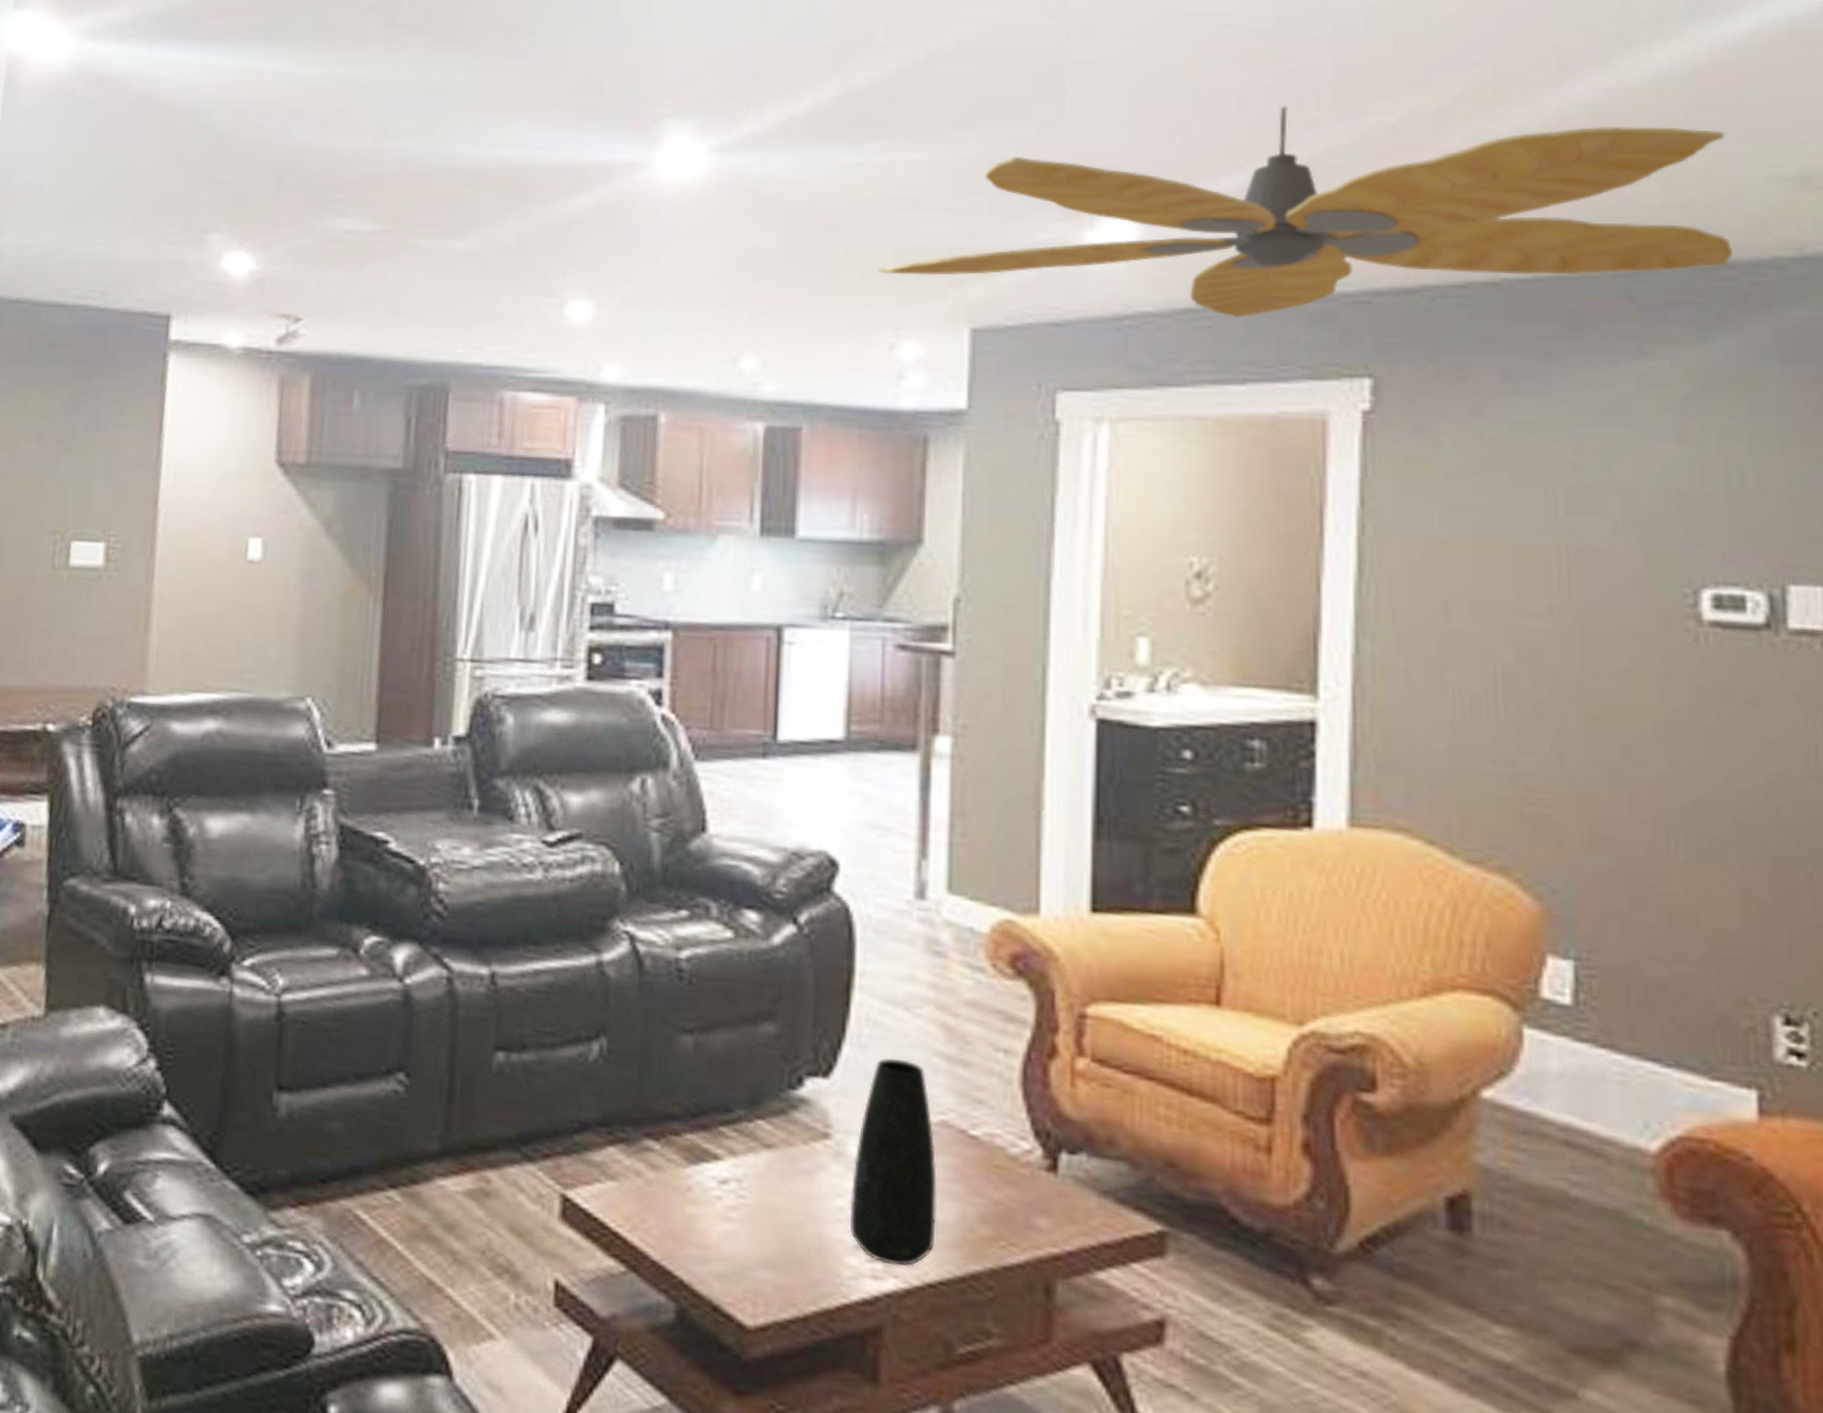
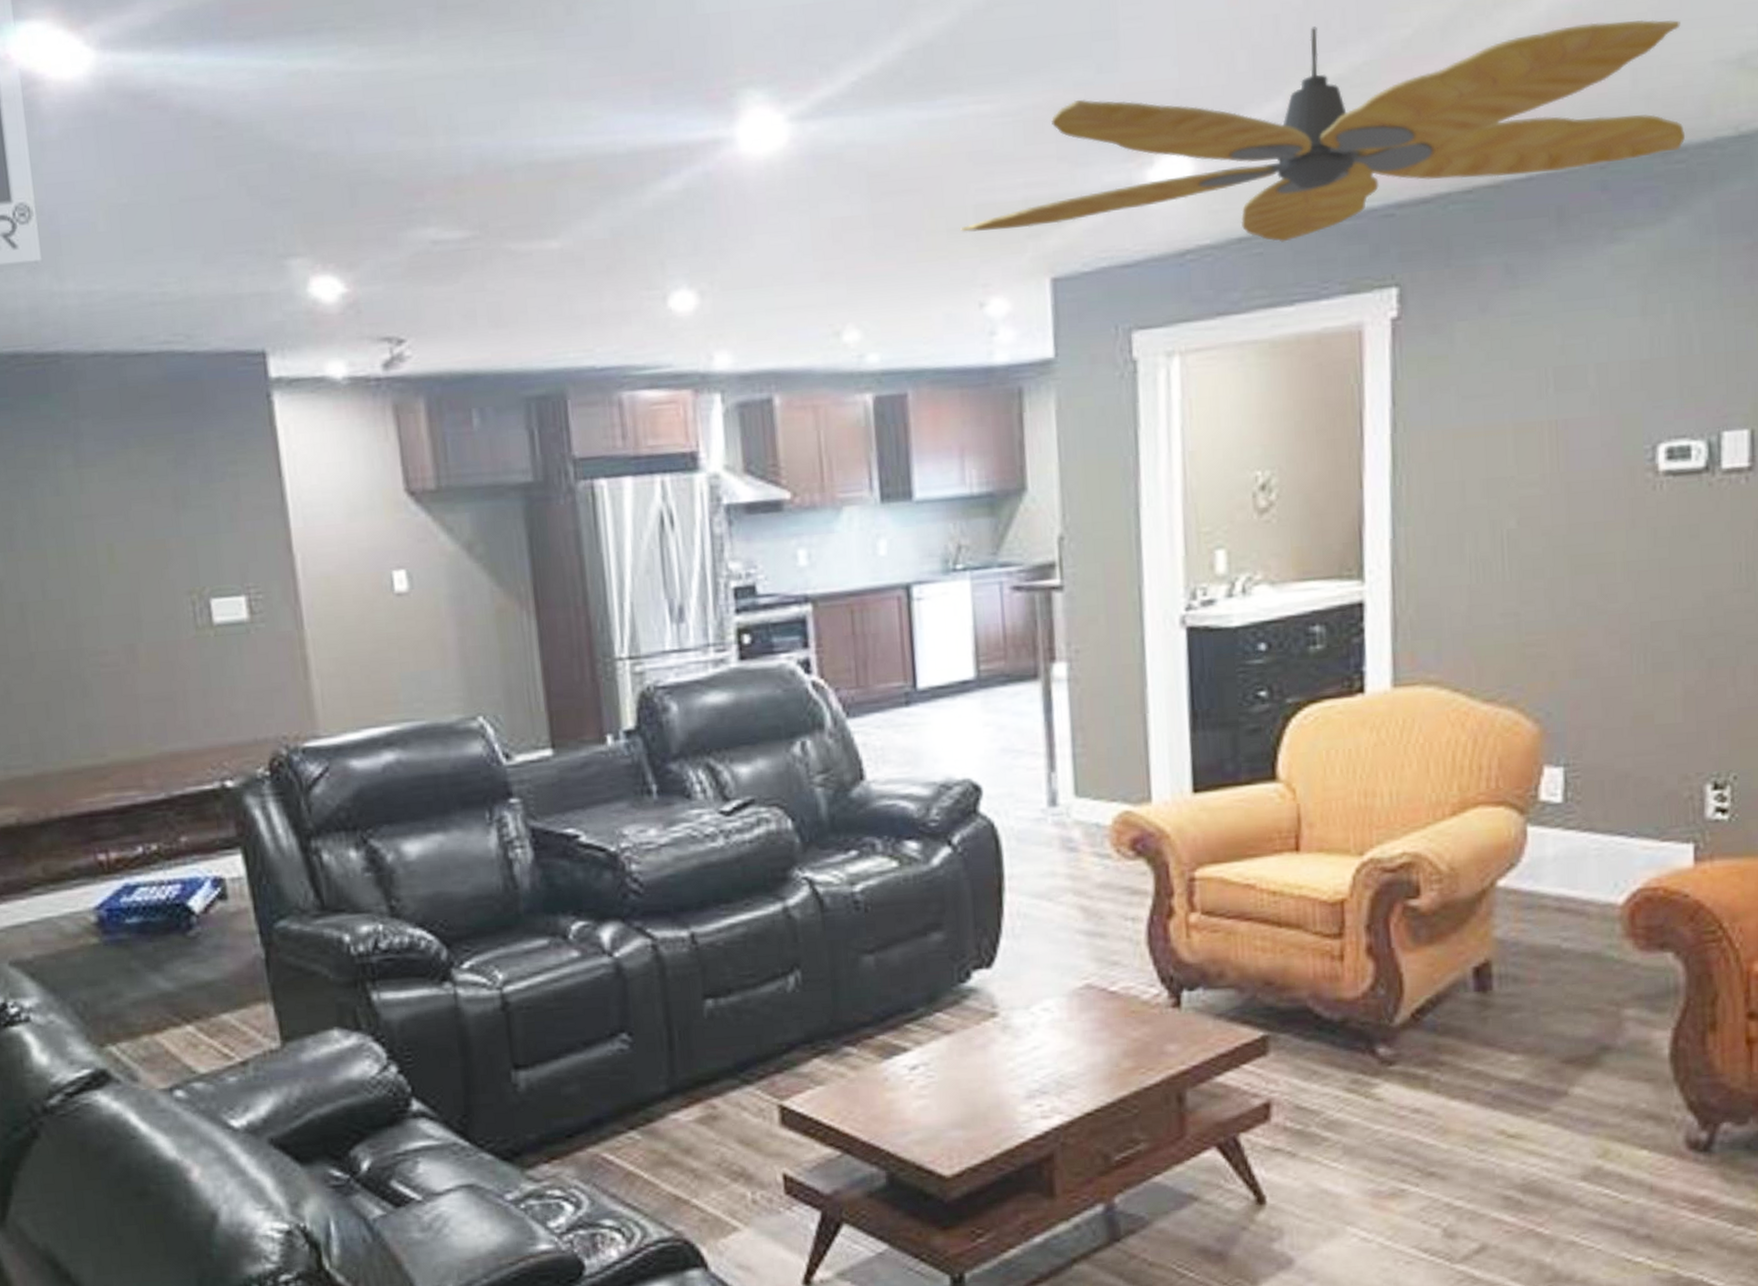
vase: present [849,1057,937,1267] -> none [1018,941,1089,1106]

